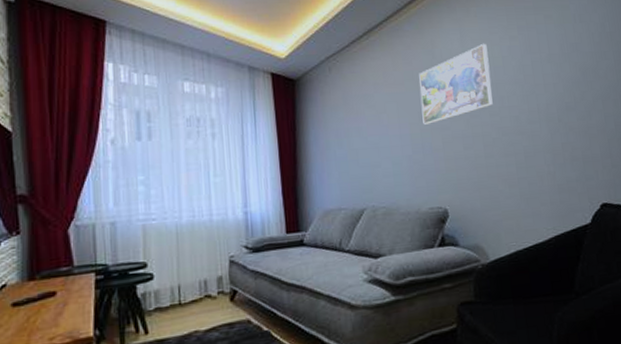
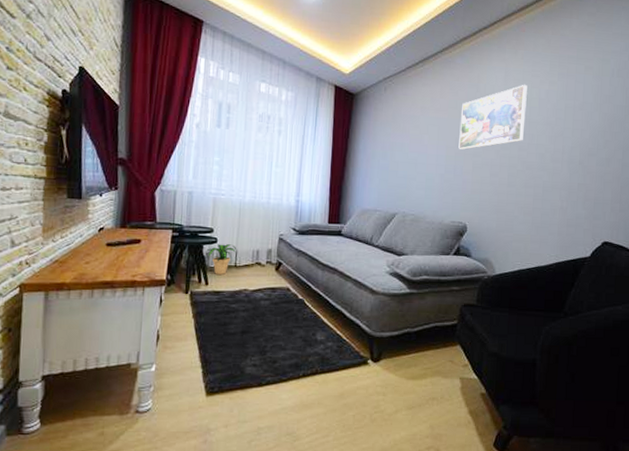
potted plant: none [140,278,180,319] -> present [206,244,237,275]

